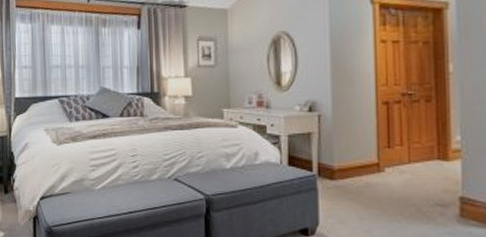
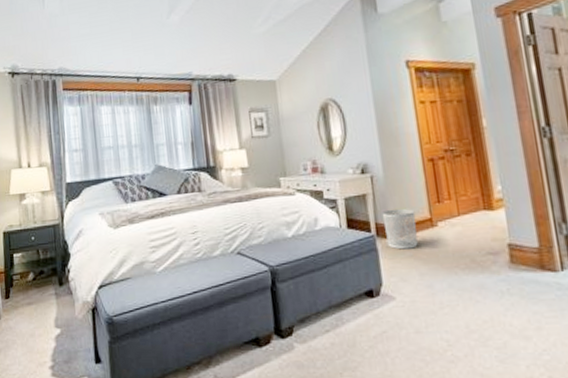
waste bin: none [326,150,362,192] -> present [382,208,418,250]

